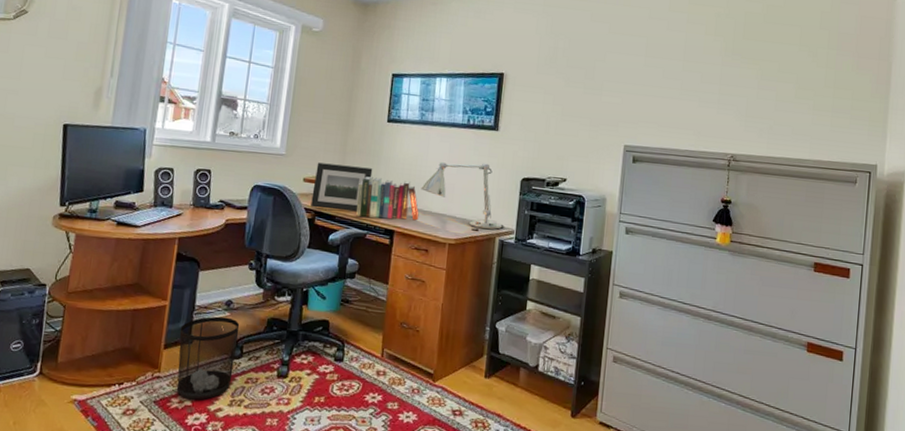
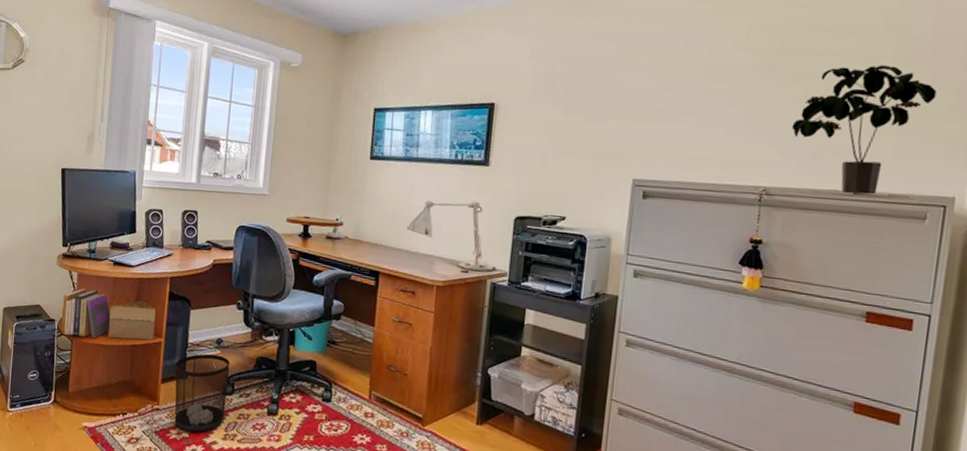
books: none [52,250,111,304] -> present [61,288,111,339]
decorative box: none [106,262,162,304] -> present [107,300,156,340]
picture frame: present [310,162,373,212] -> none [294,202,356,253]
books: present [356,176,419,221] -> none [340,216,405,262]
potted plant: none [752,53,860,162] -> present [791,65,937,195]

